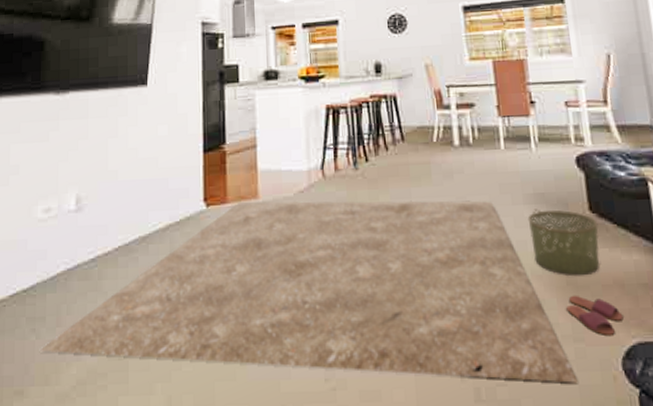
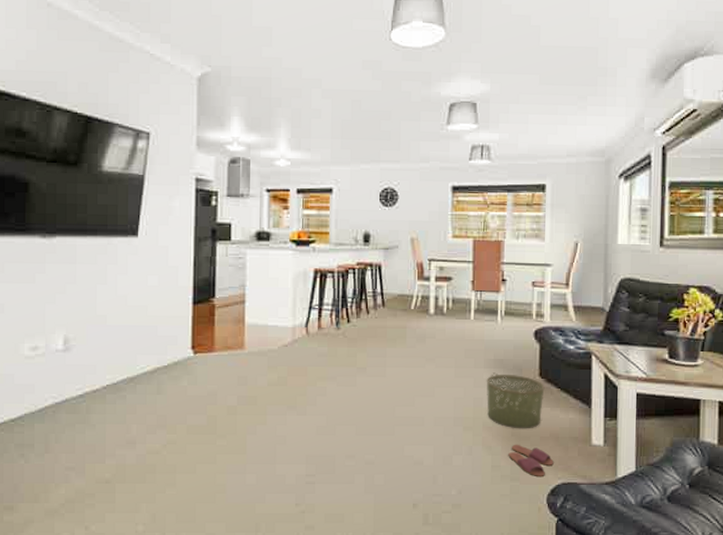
area rug: present [39,200,578,383] -> none [28,351,509,512]

